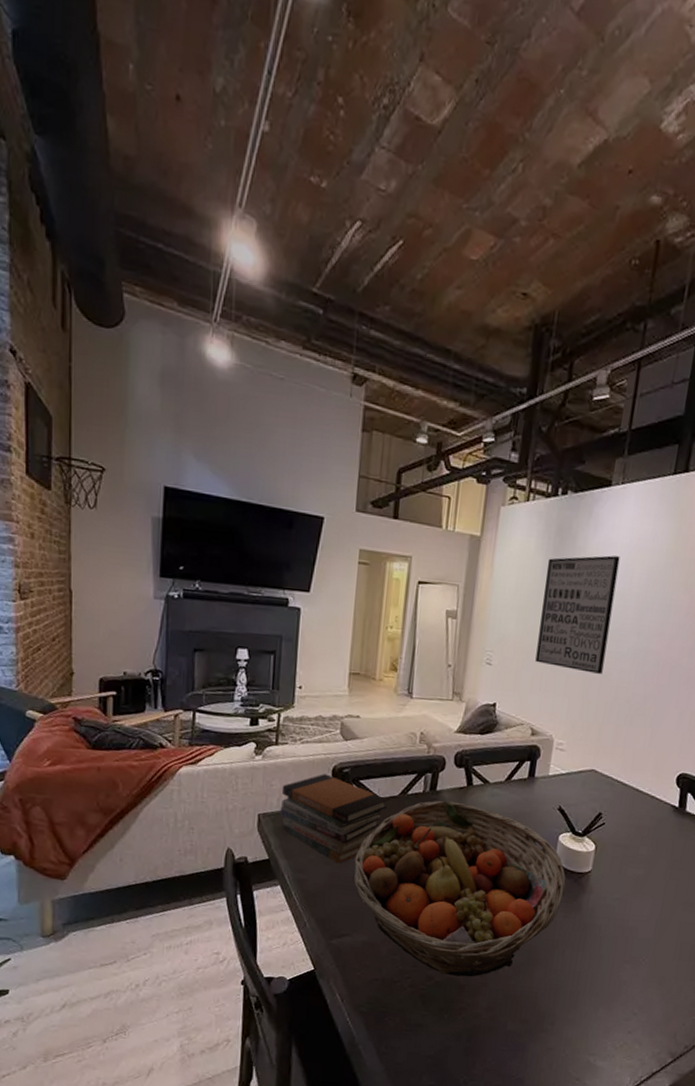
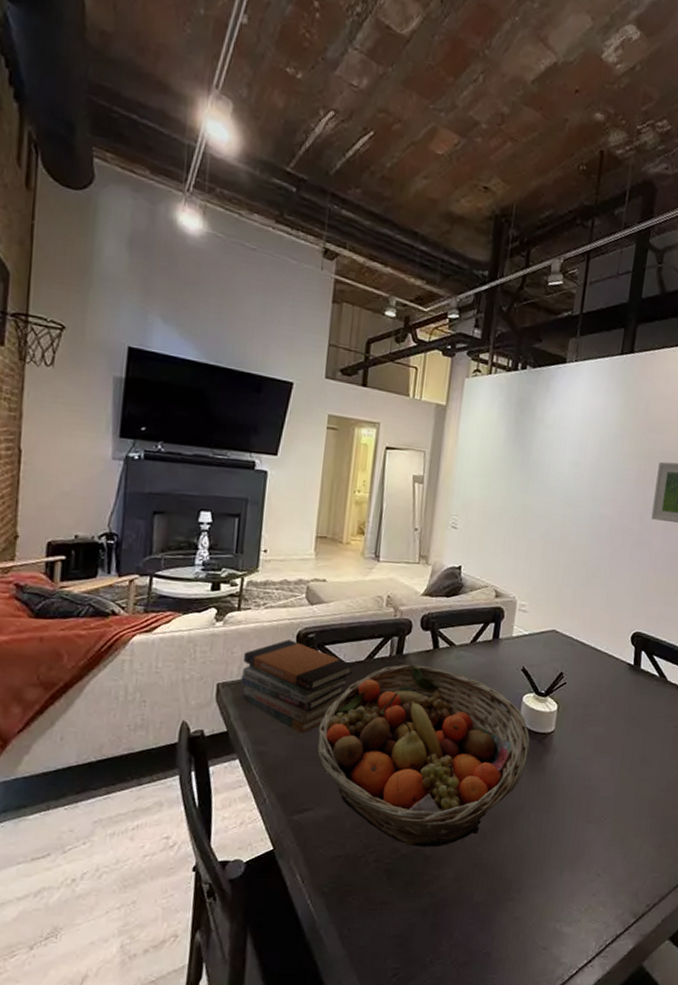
wall art: present [535,555,620,675] -> none [498,426,575,539]

